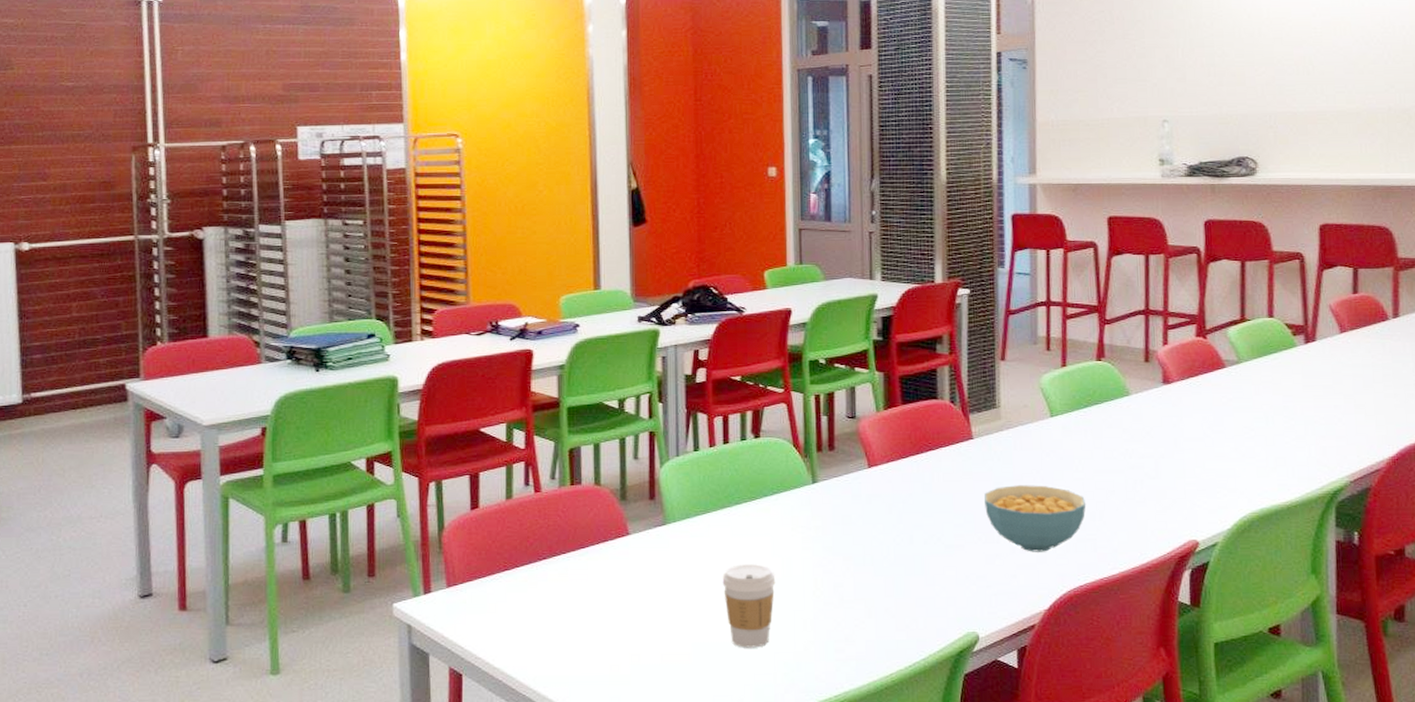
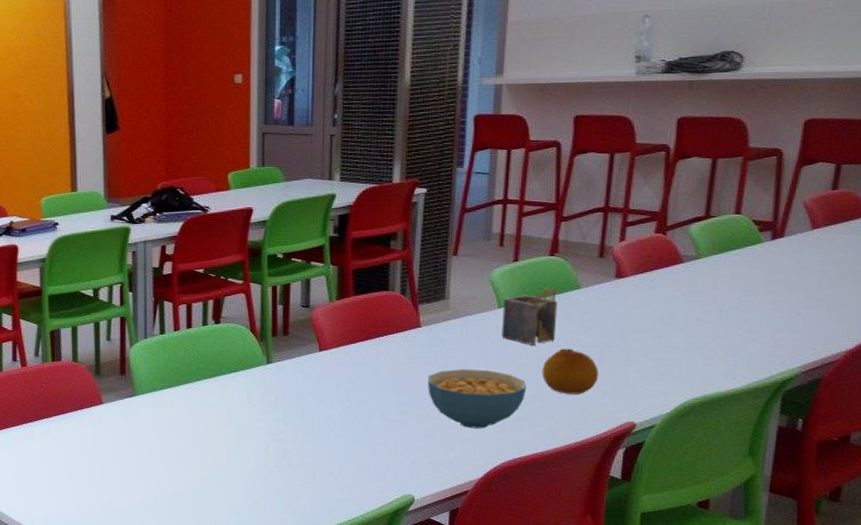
coffee cup: present [722,564,776,648] -> none [184,431,231,500]
napkin holder: none [1055,394,1110,457] -> present [502,287,558,345]
fruit: none [1099,460,1157,511] -> present [542,349,599,394]

